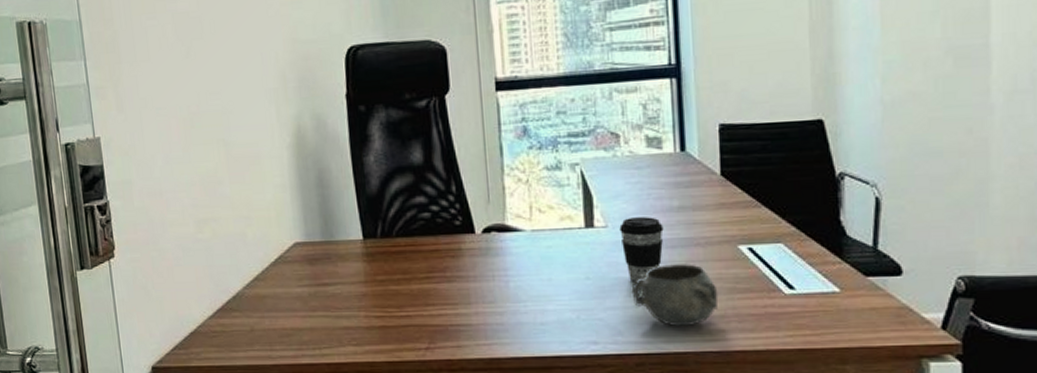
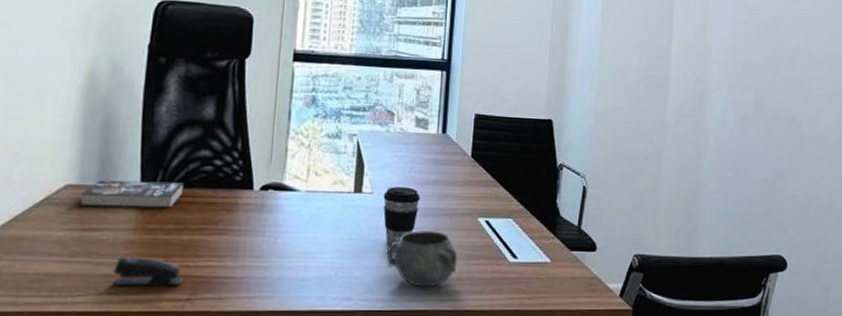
book: none [310,232,406,263] -> present [80,179,185,208]
stapler: none [352,309,420,338] -> present [112,257,184,286]

